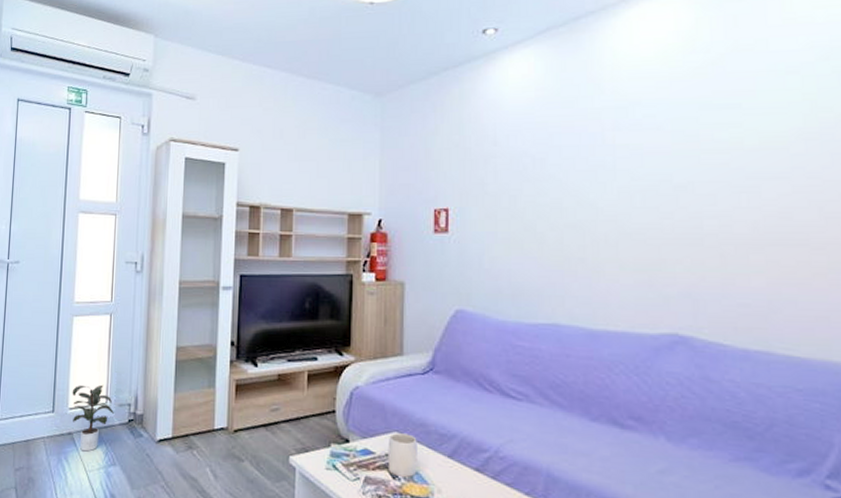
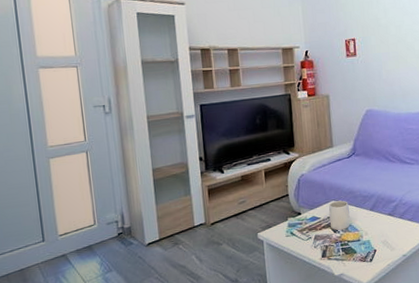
potted plant: present [72,384,115,452] -> none [59,210,104,267]

